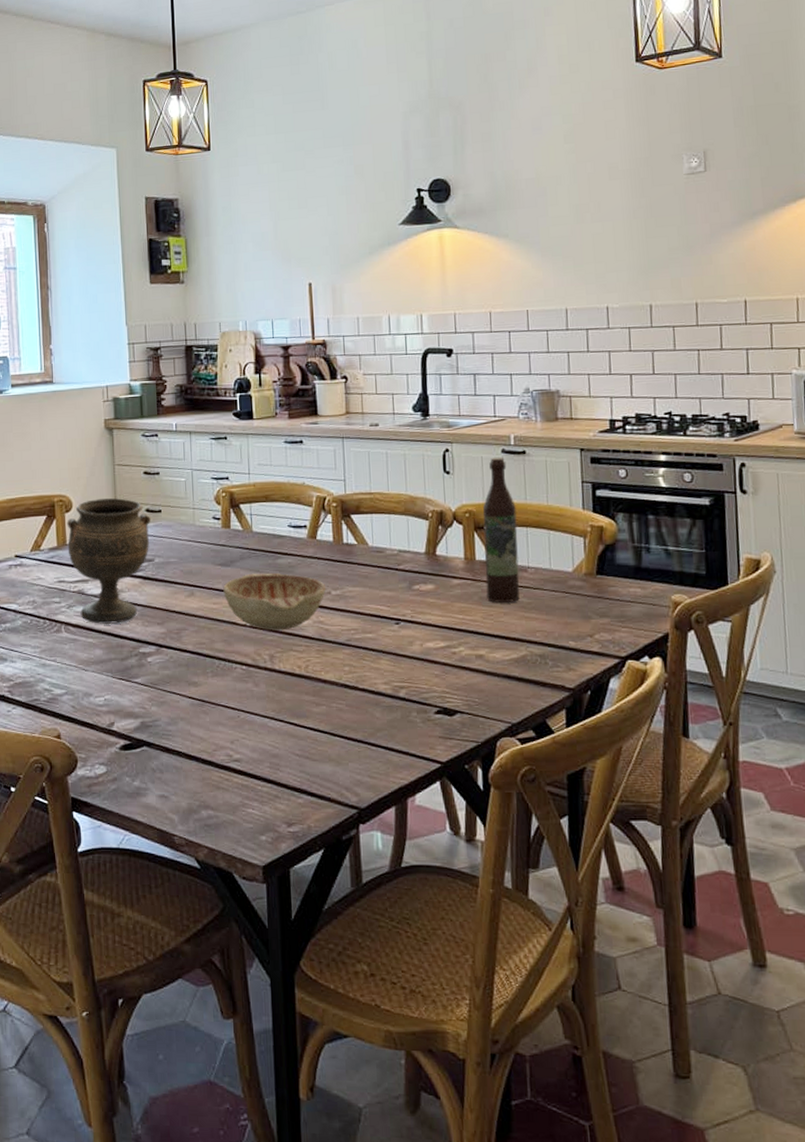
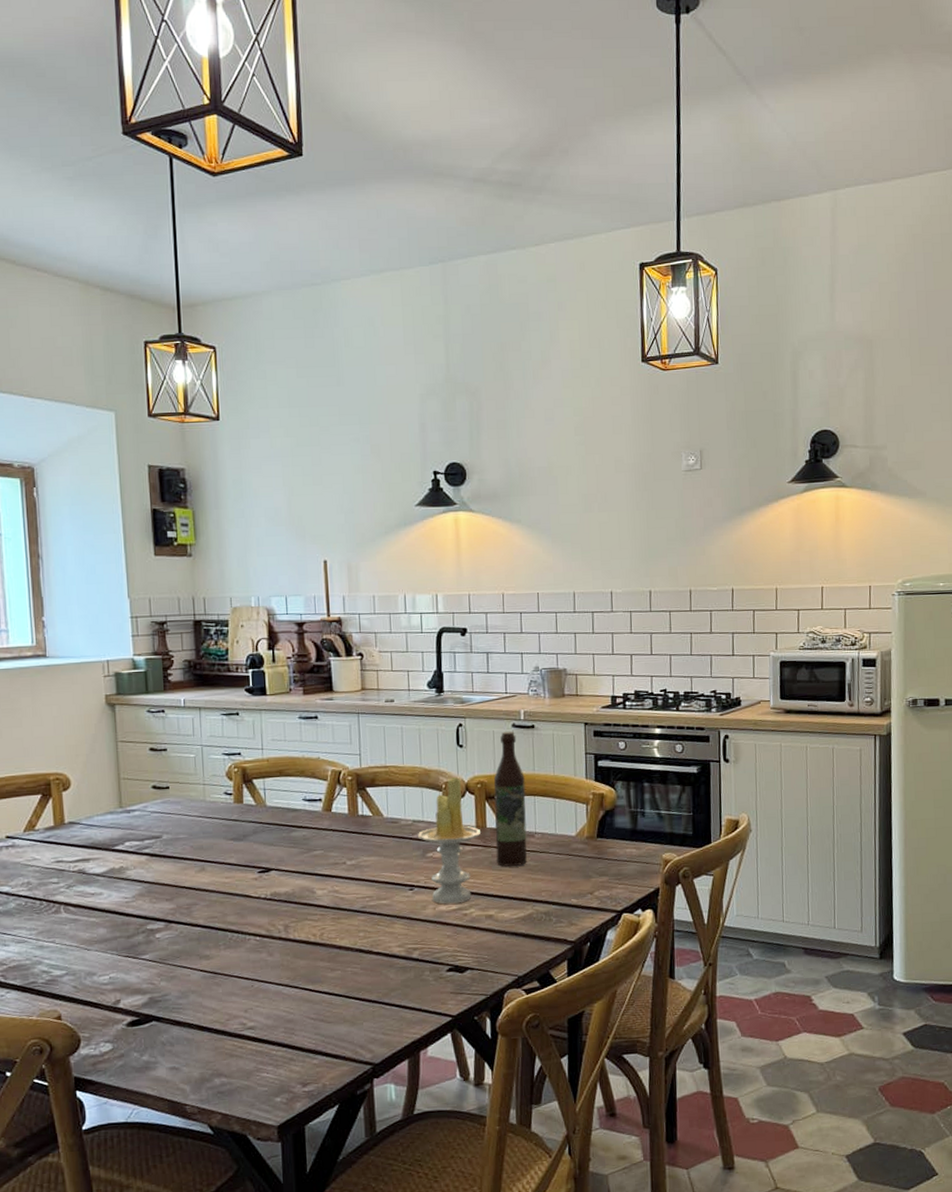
goblet: present [66,498,151,624] -> none [64,775,158,903]
decorative bowl: present [223,572,327,631] -> none [235,845,342,902]
candle: none [404,505,469,641] -> present [418,777,480,904]

